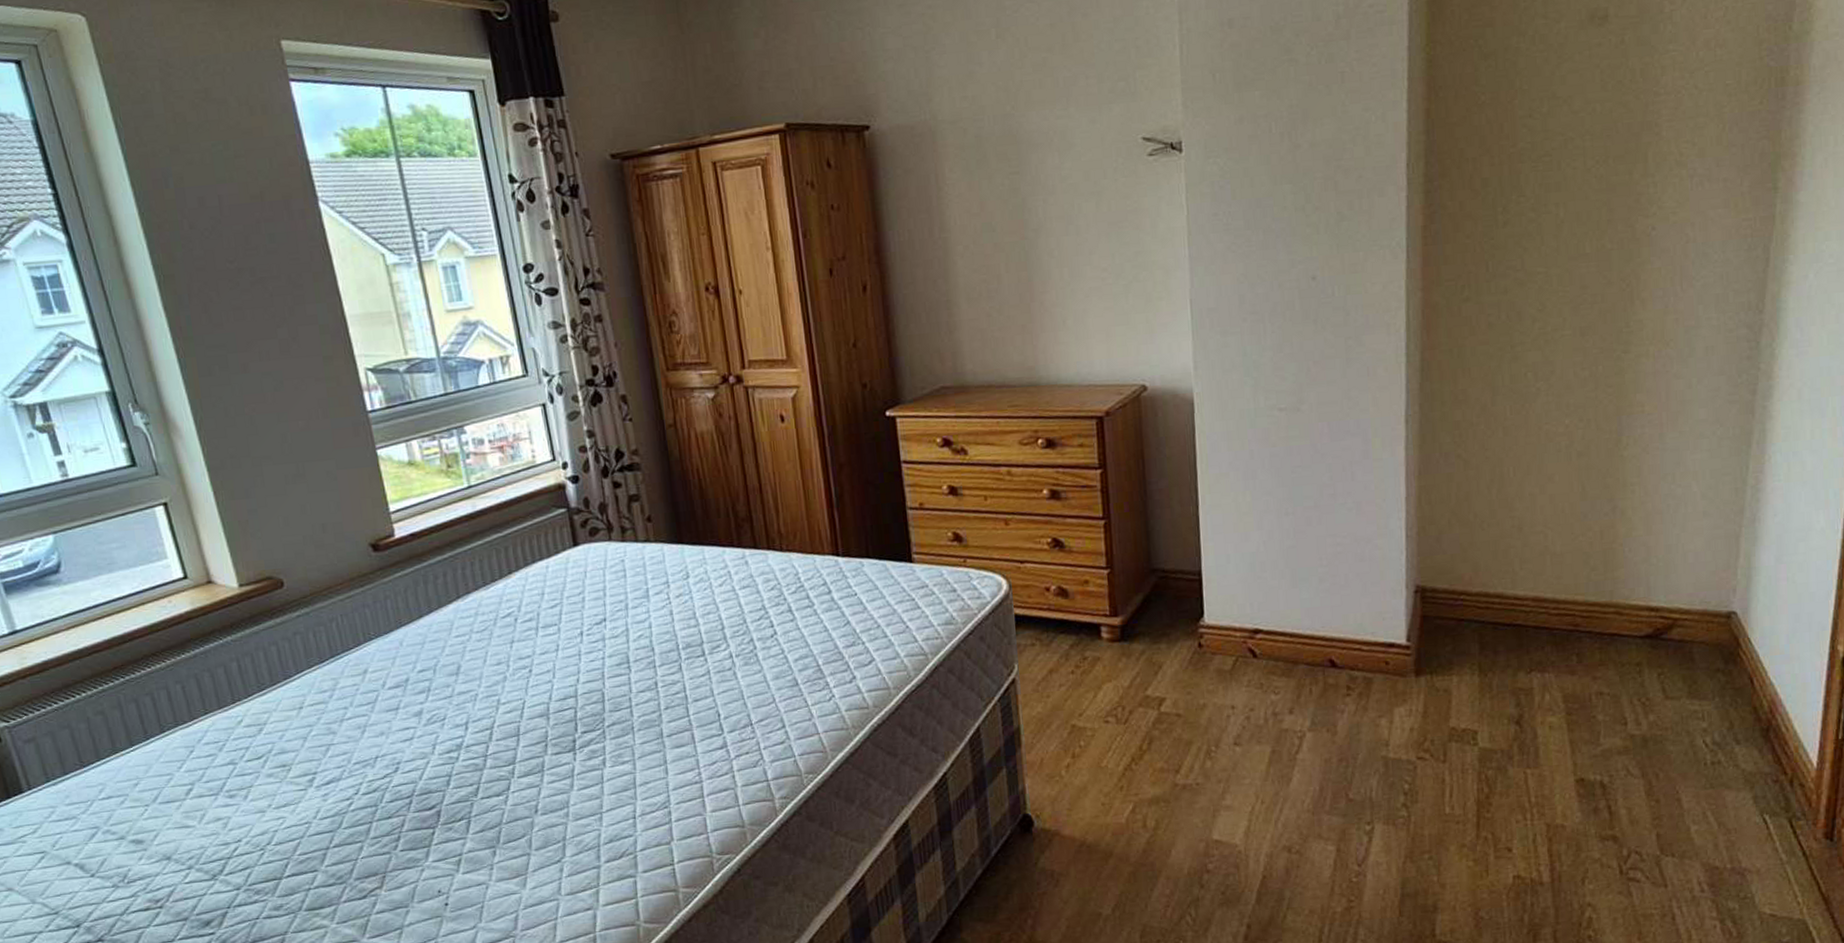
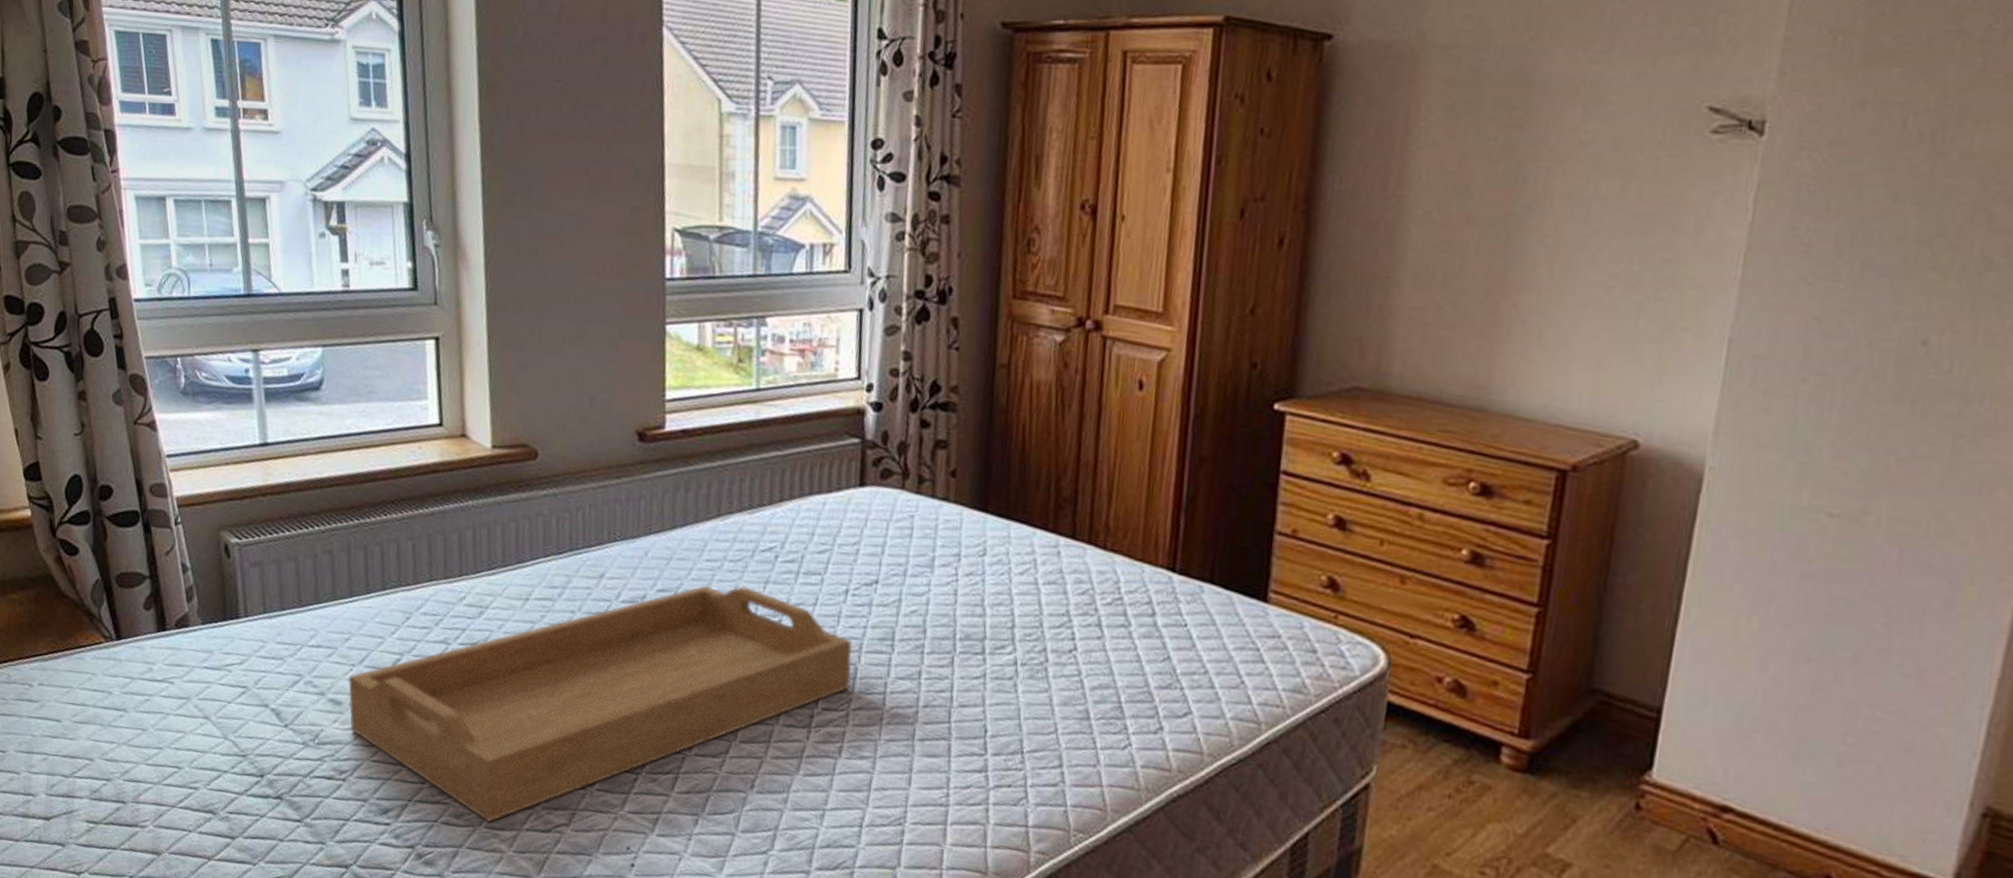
serving tray: none [145,650,601,905] -> present [348,585,853,822]

